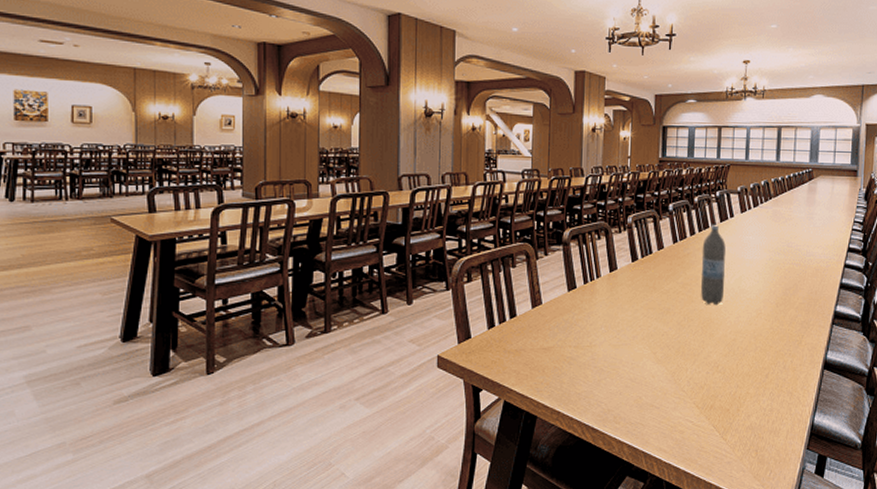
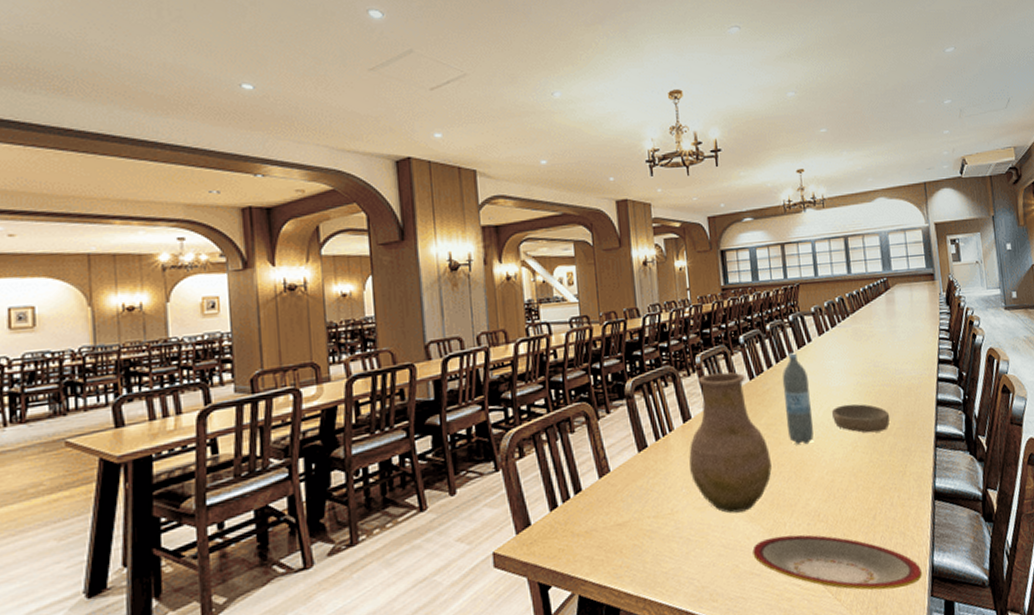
vase: none [610,233,682,354] -> present [689,372,772,514]
plate: none [655,379,802,437] -> present [752,534,922,590]
bowl: none [742,276,795,304] -> present [831,404,890,433]

